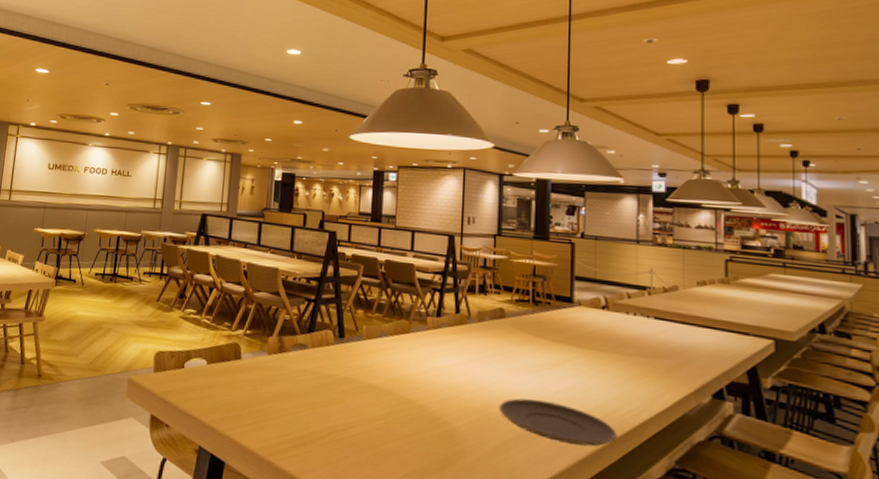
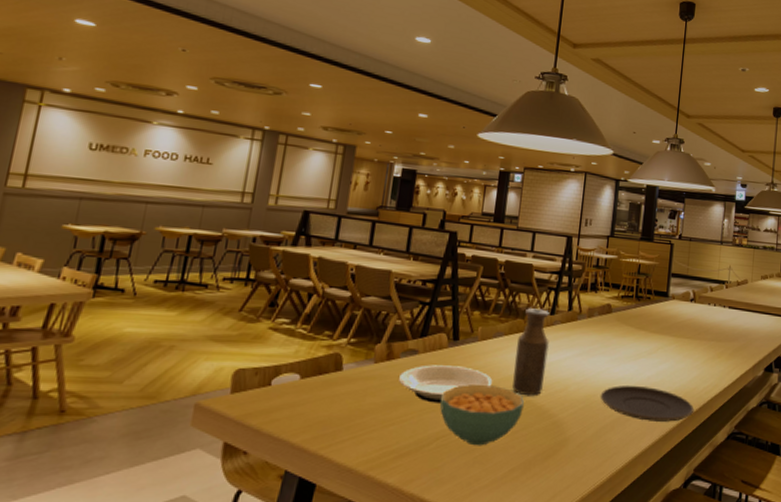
plate: none [290,360,381,399] -> present [398,365,493,404]
cereal bowl: none [331,382,414,446] -> present [440,383,524,446]
bottle: none [400,309,438,401] -> present [511,308,550,396]

